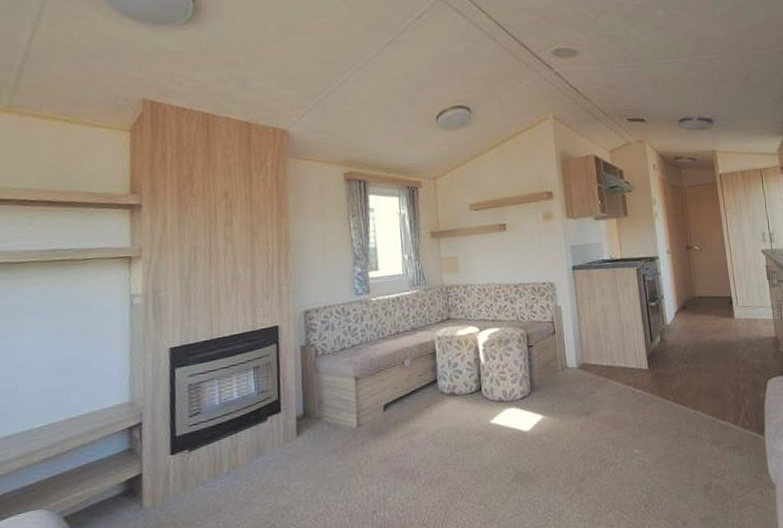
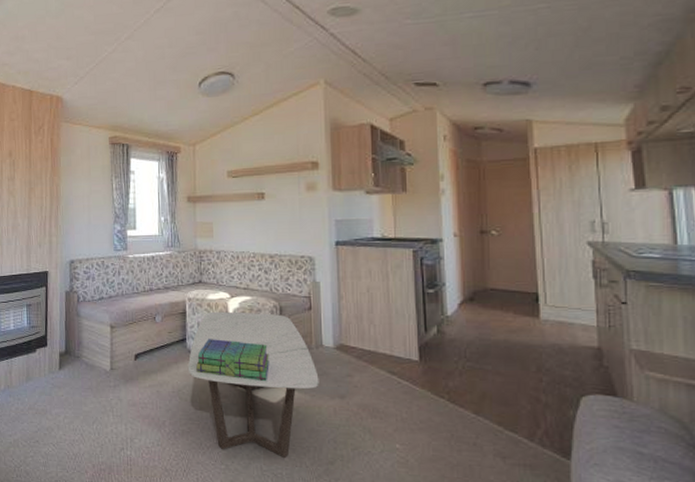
coffee table: none [440,342,567,490] -> present [187,311,319,458]
stack of books: none [449,373,521,413] -> present [196,339,270,381]

